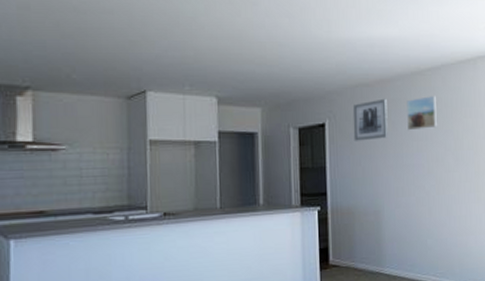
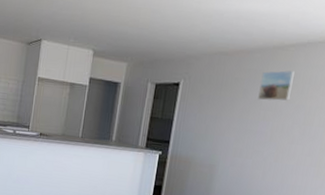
wall art: present [353,98,388,141] -> none [203,67,243,104]

